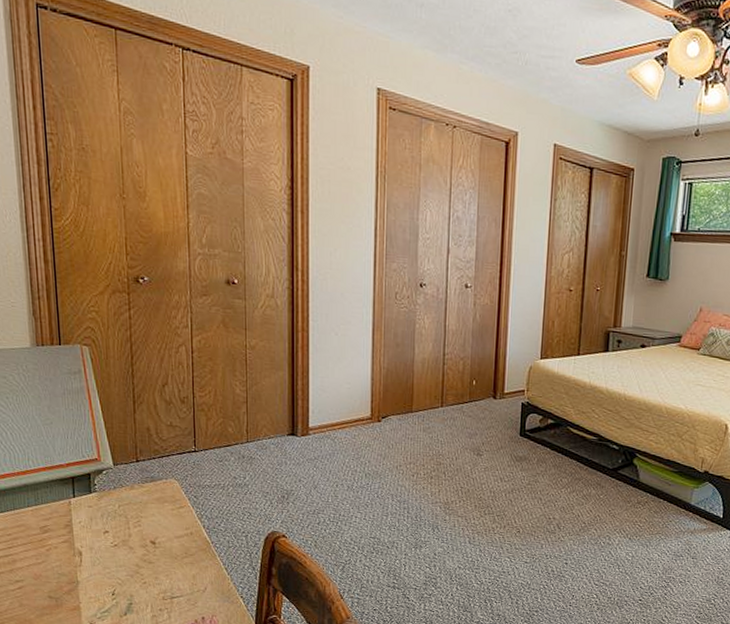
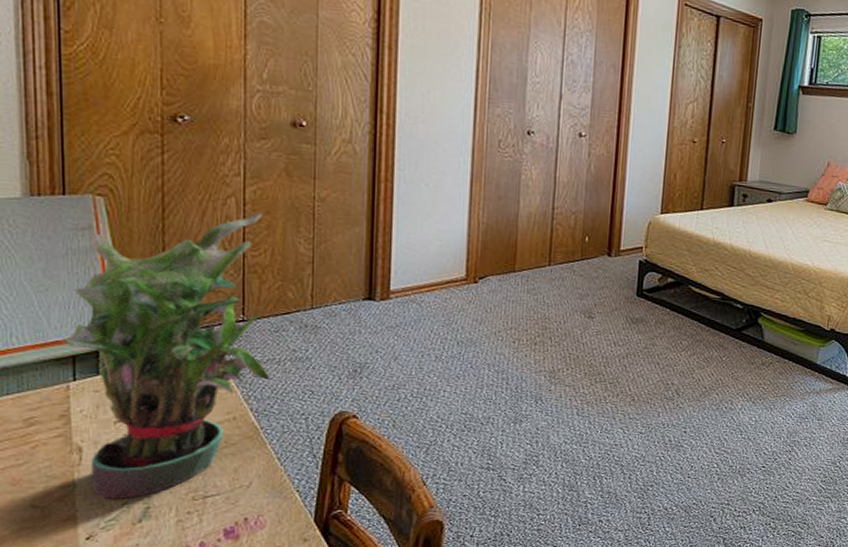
potted plant: none [65,359,218,596] -> present [63,213,271,500]

